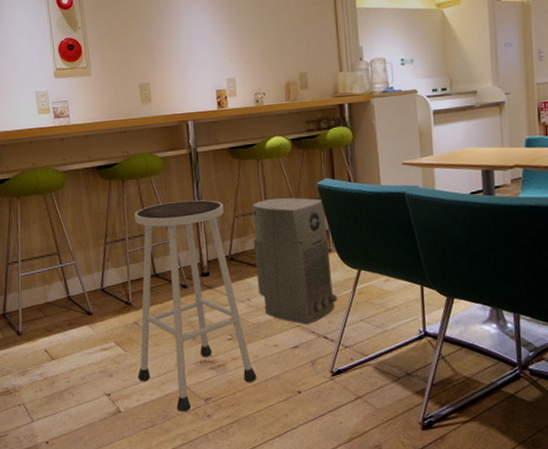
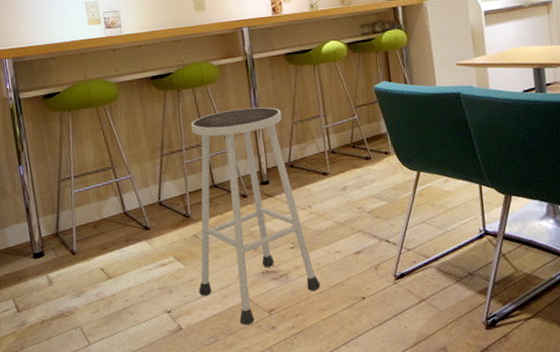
air purifier: present [252,197,337,325] -> none [310,101,398,230]

